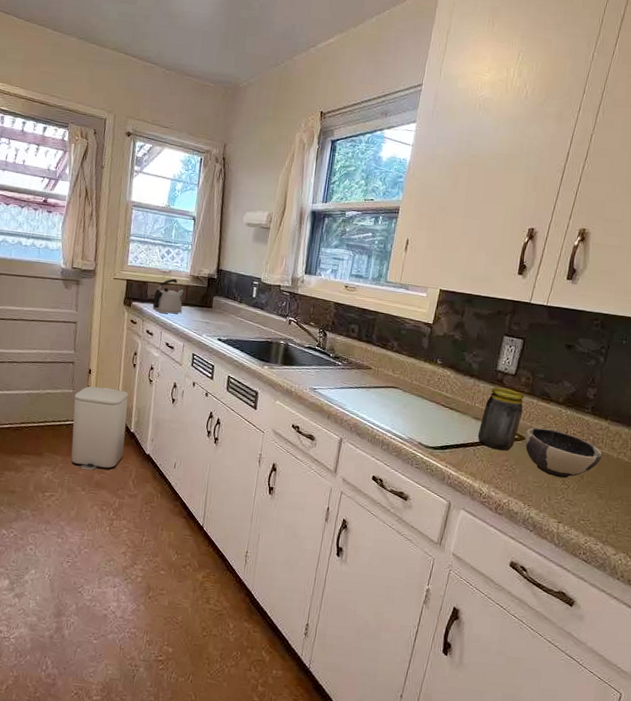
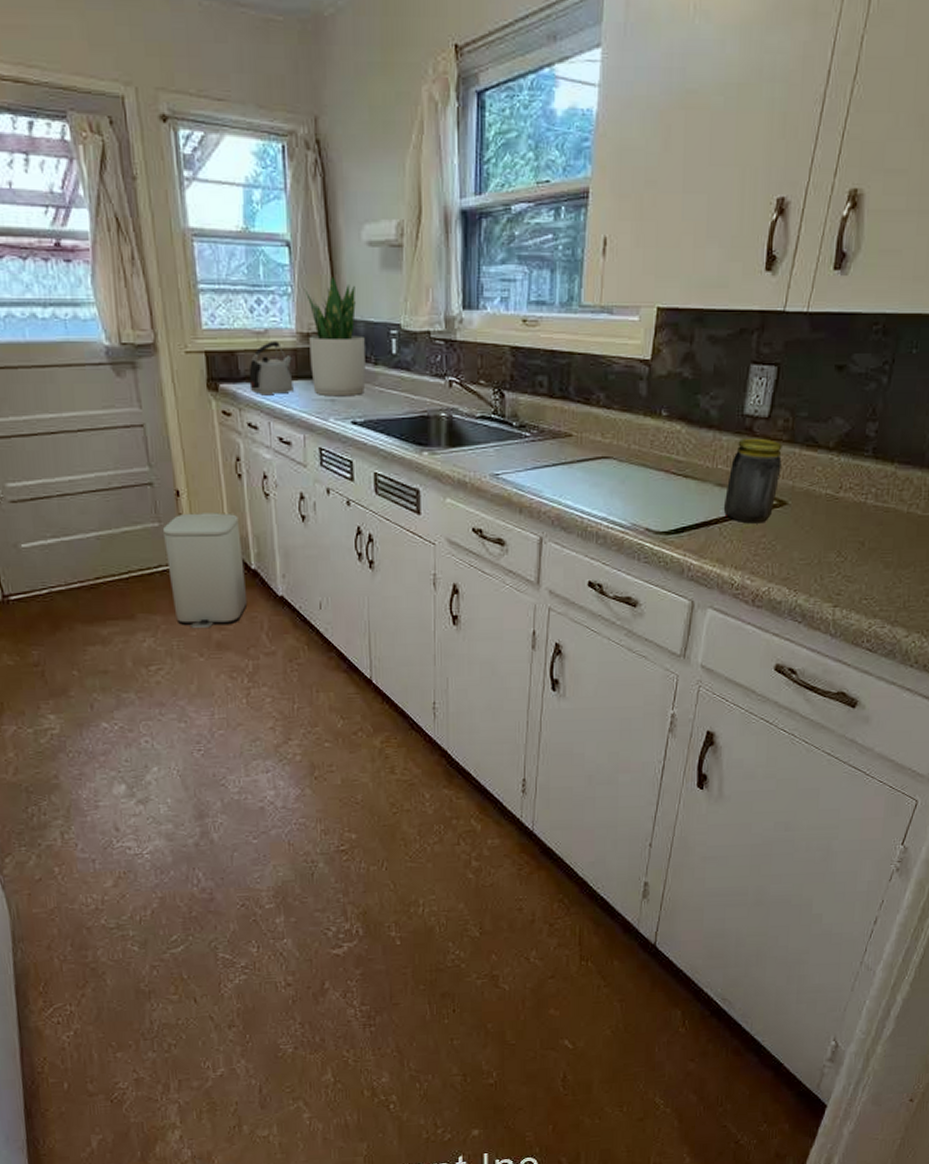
planter: none [195,242,235,322] -> present [304,276,366,397]
bowl: present [525,427,602,478] -> none [786,486,888,549]

